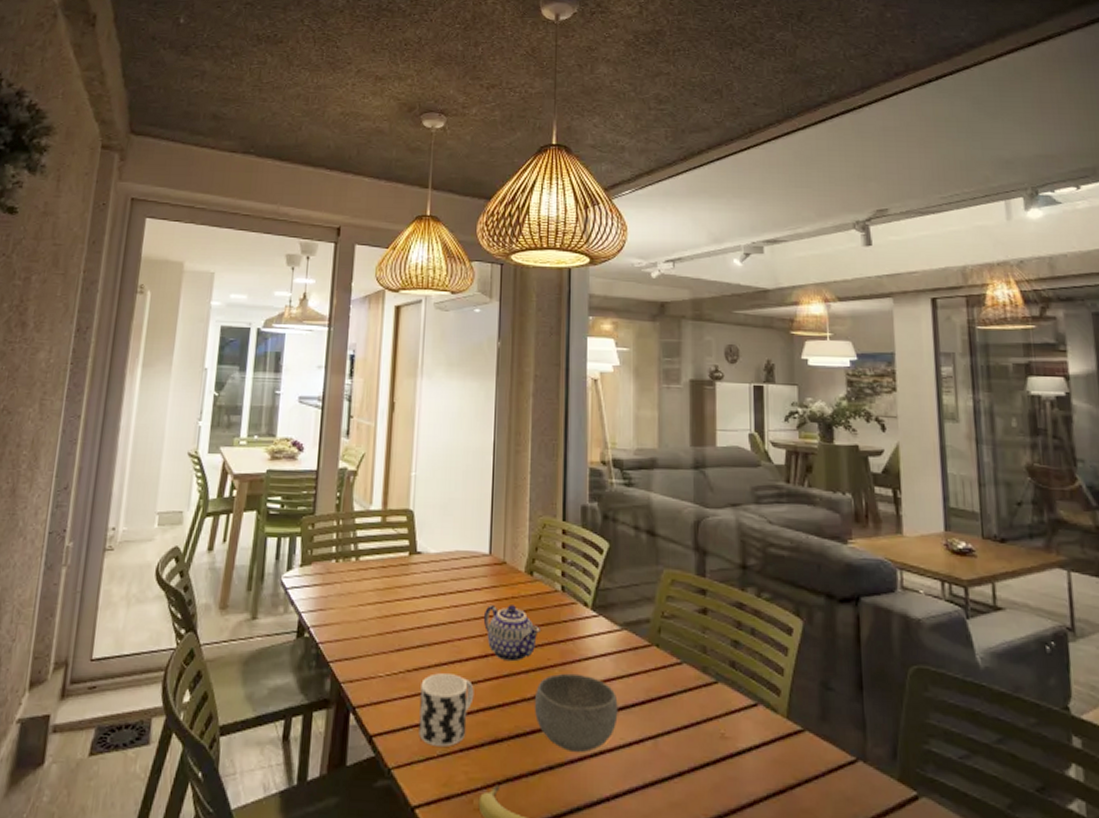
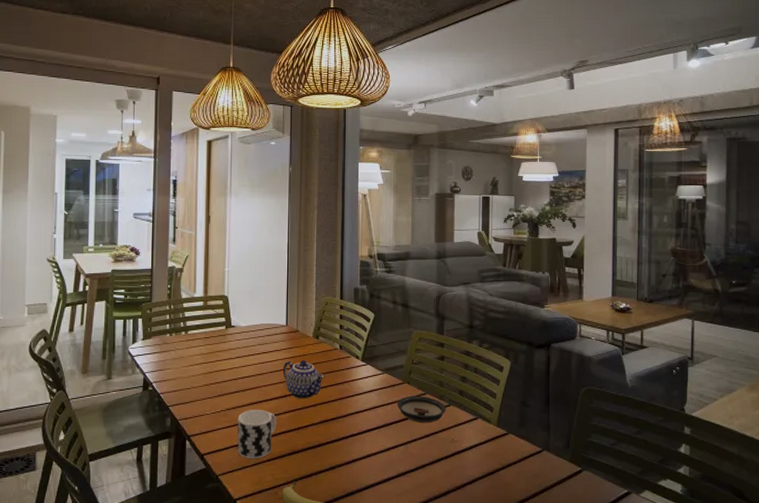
bowl: present [534,673,618,752] -> none [320,405,380,456]
saucer: none [642,664,712,708] -> present [397,395,446,424]

